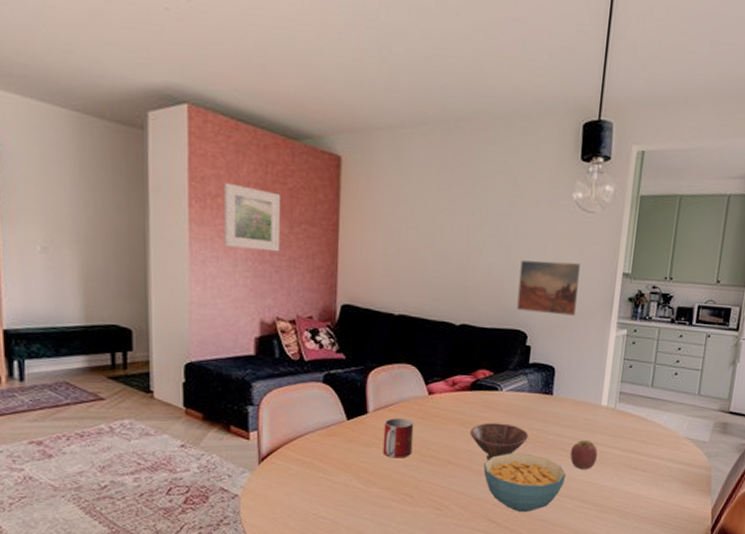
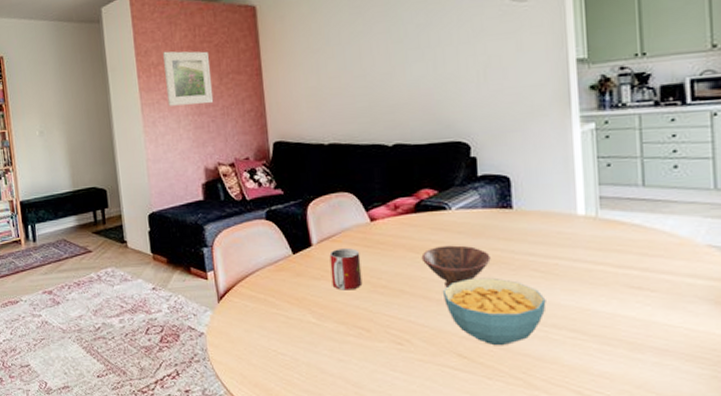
wall art: present [517,260,580,316] -> none [449,59,525,121]
apple: present [570,440,598,469] -> none [548,258,583,292]

